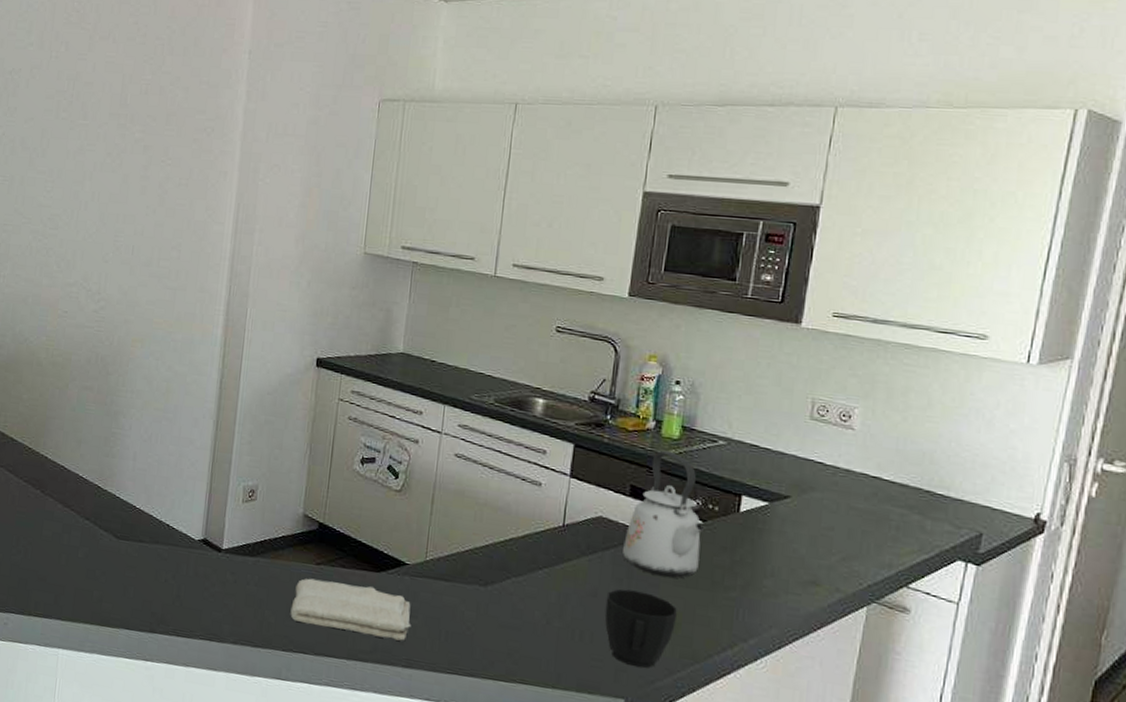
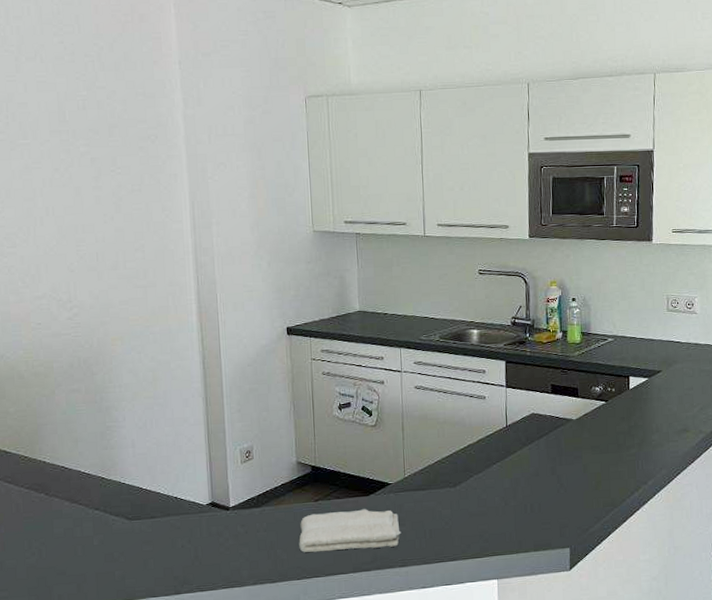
cup: present [605,589,677,668] -> none [545,464,597,522]
kettle: present [623,450,704,579] -> none [552,353,607,450]

